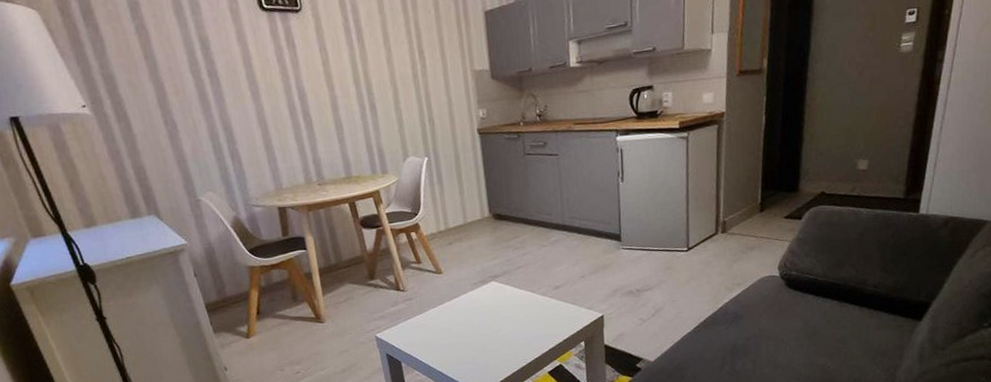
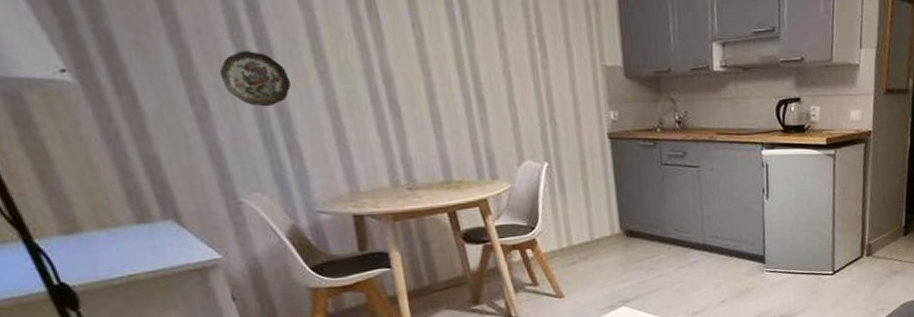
decorative plate: none [183,81,233,124] -> present [219,51,291,107]

